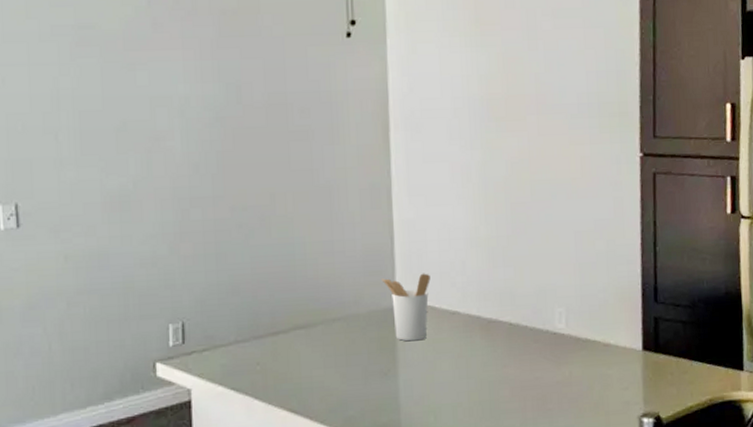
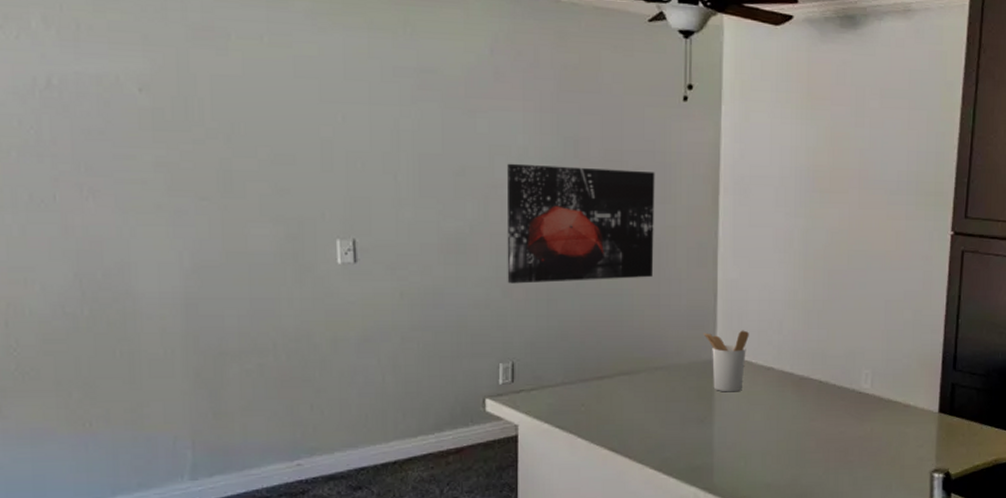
wall art: none [169,112,325,239] -> present [507,163,655,284]

